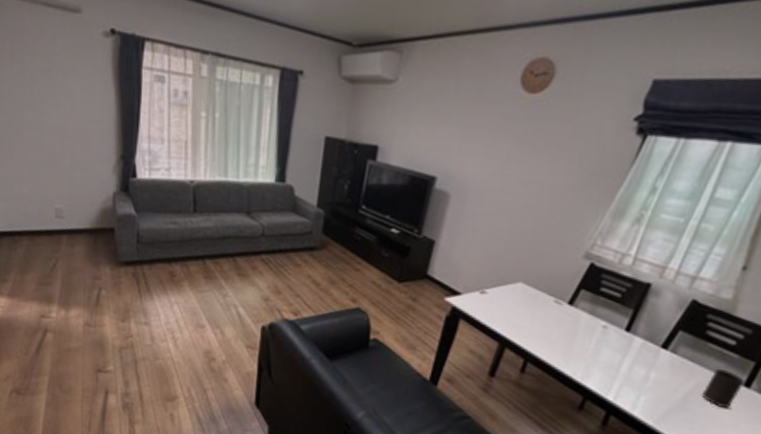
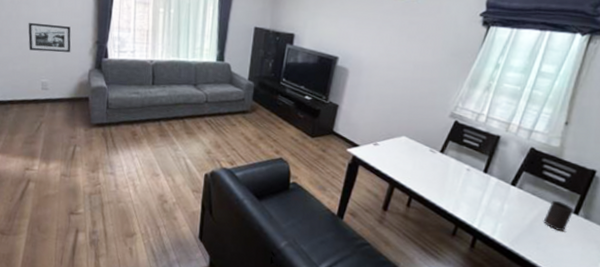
picture frame: none [34,130,90,170] -> present [28,22,71,53]

